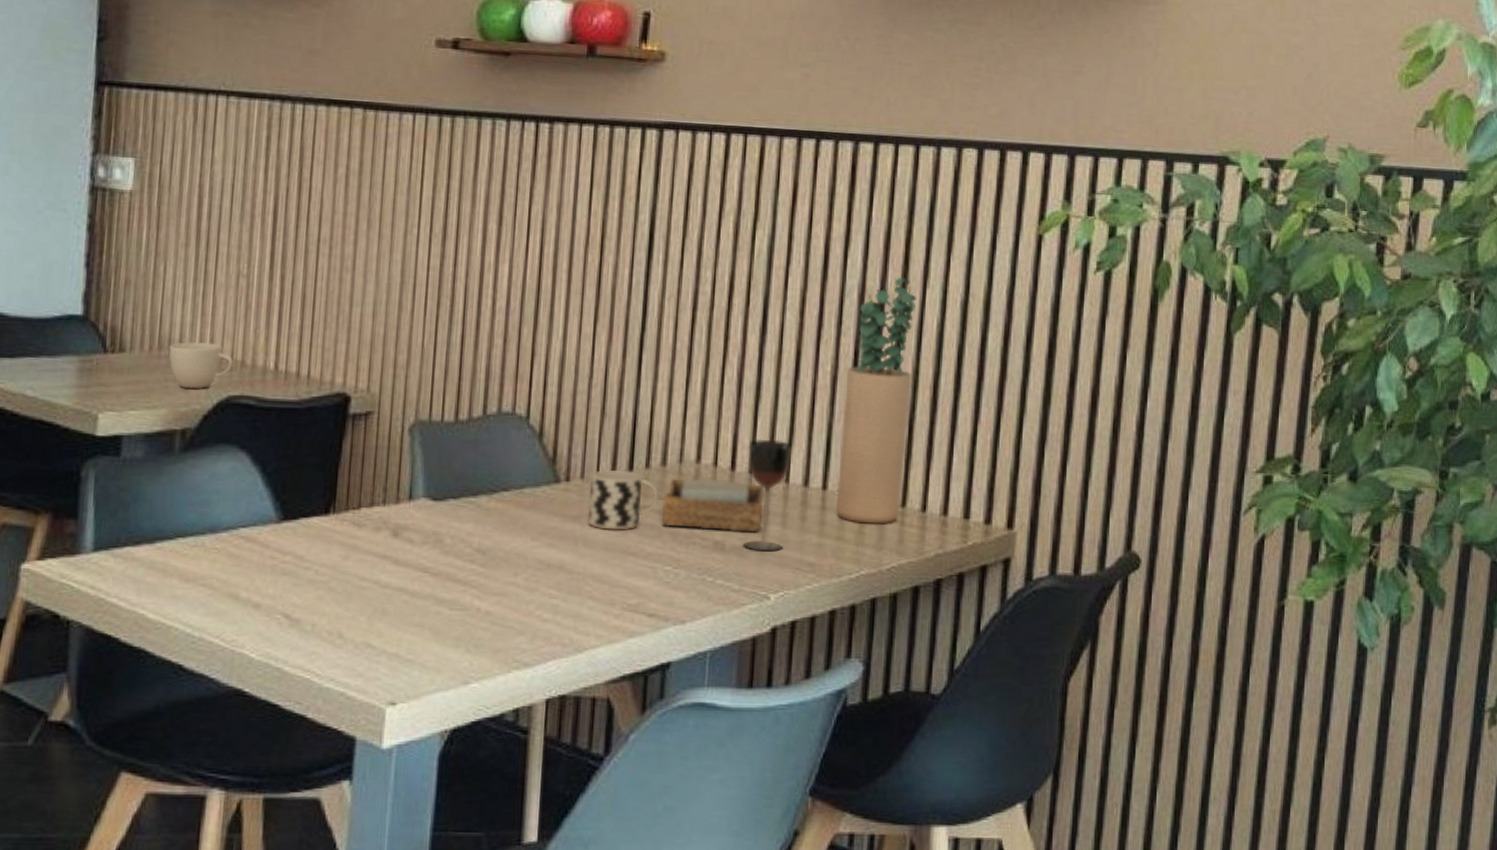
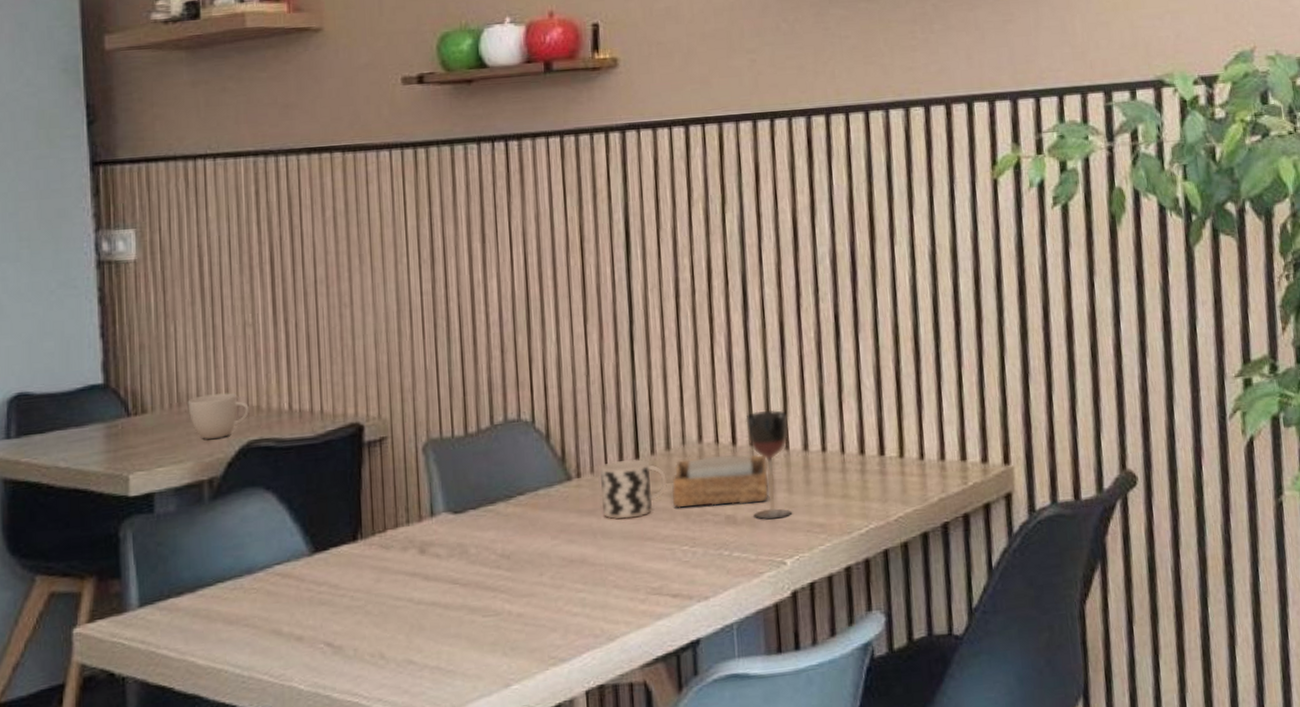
vase: present [836,264,917,524] -> none [830,225,900,479]

